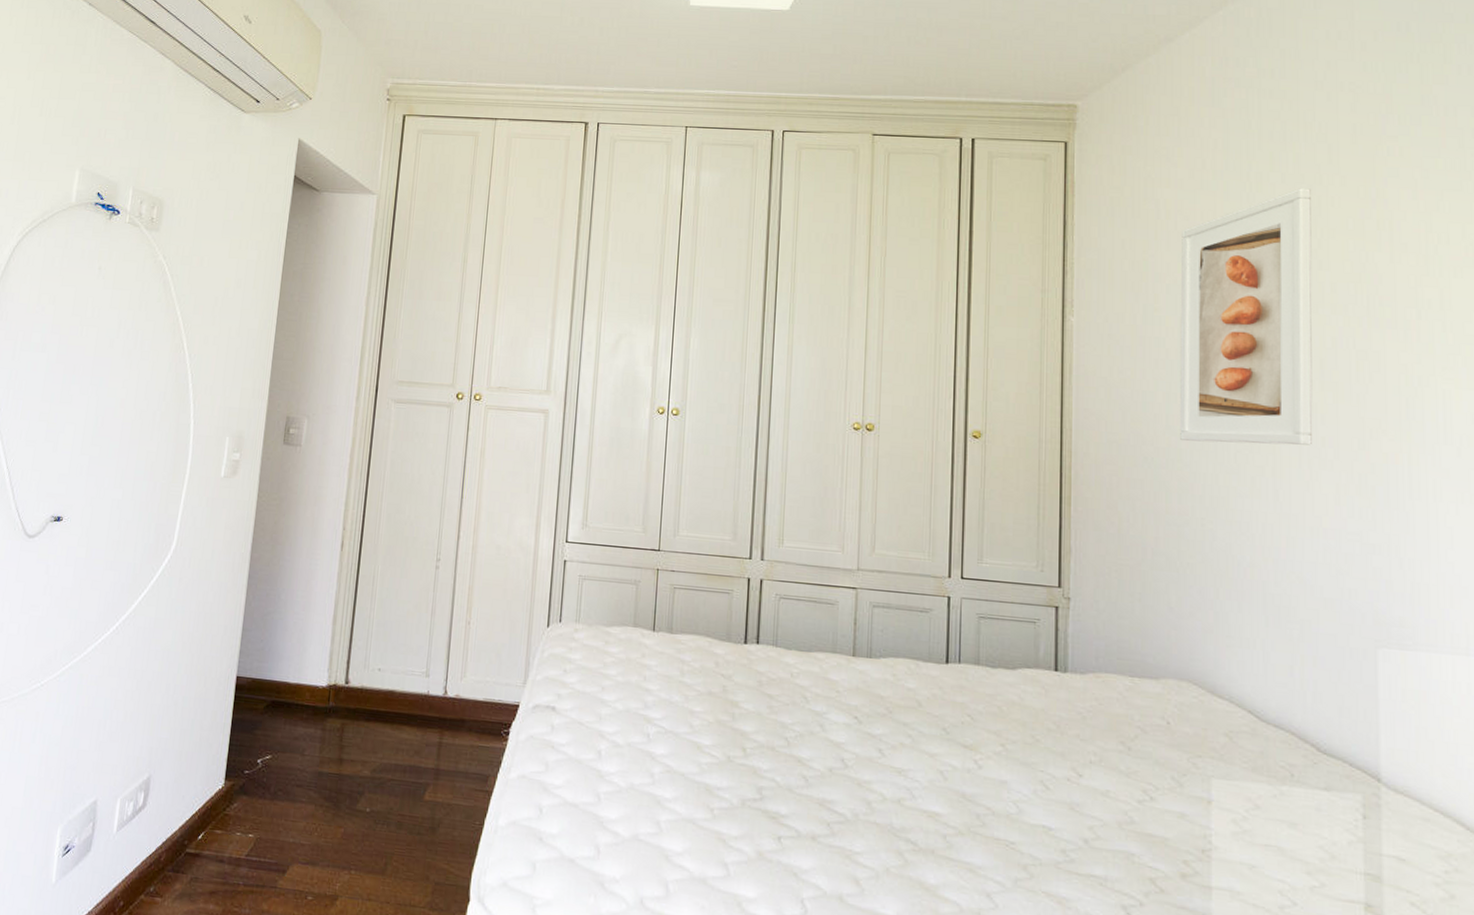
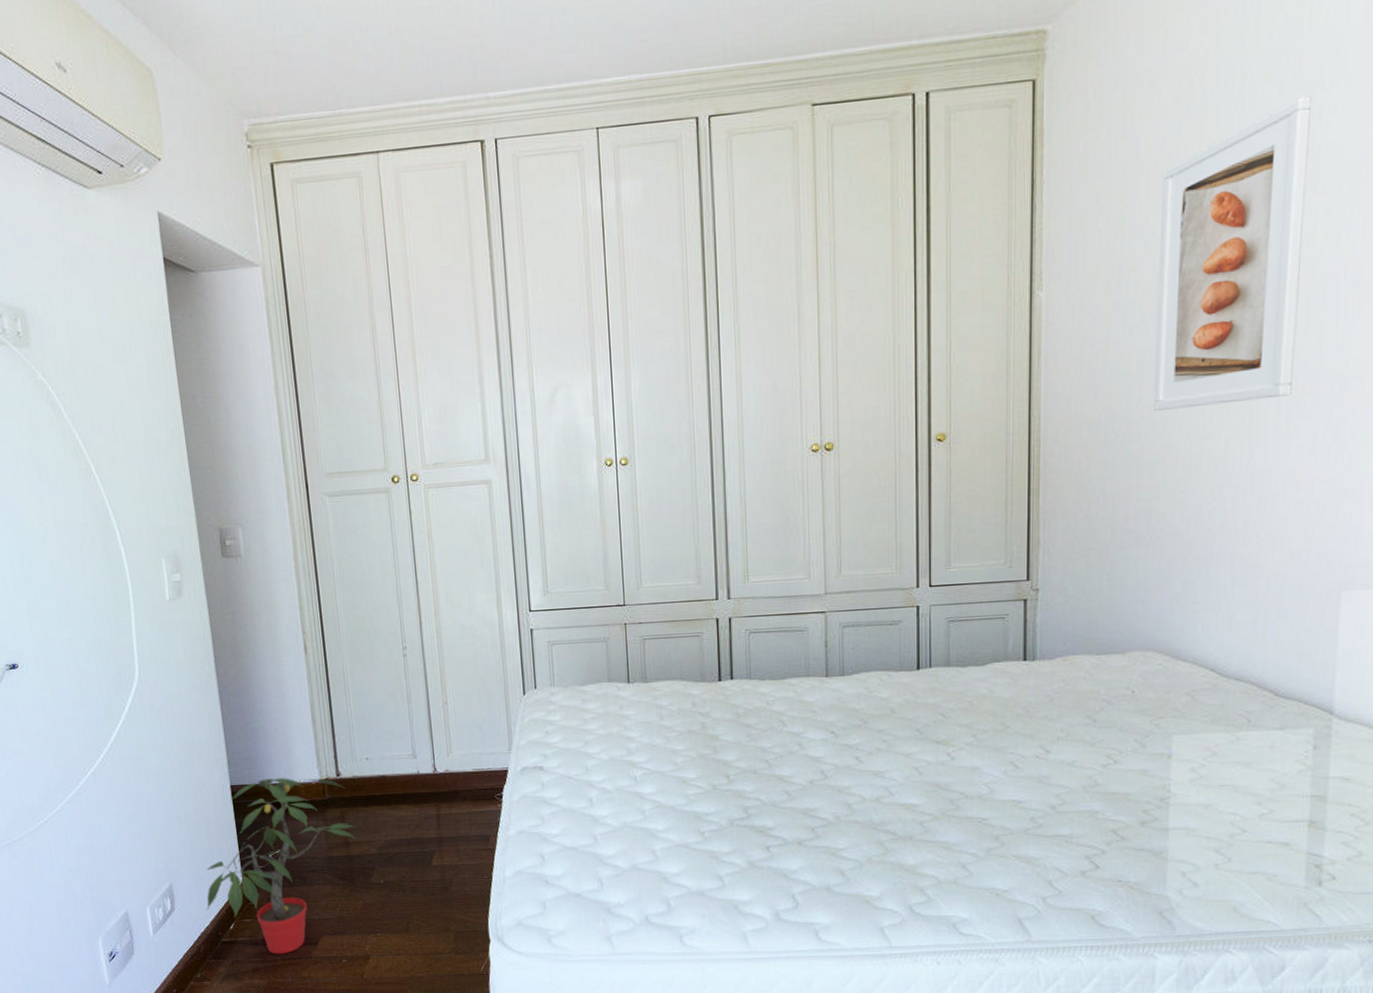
potted plant: none [179,674,353,879] -> present [207,778,355,954]

